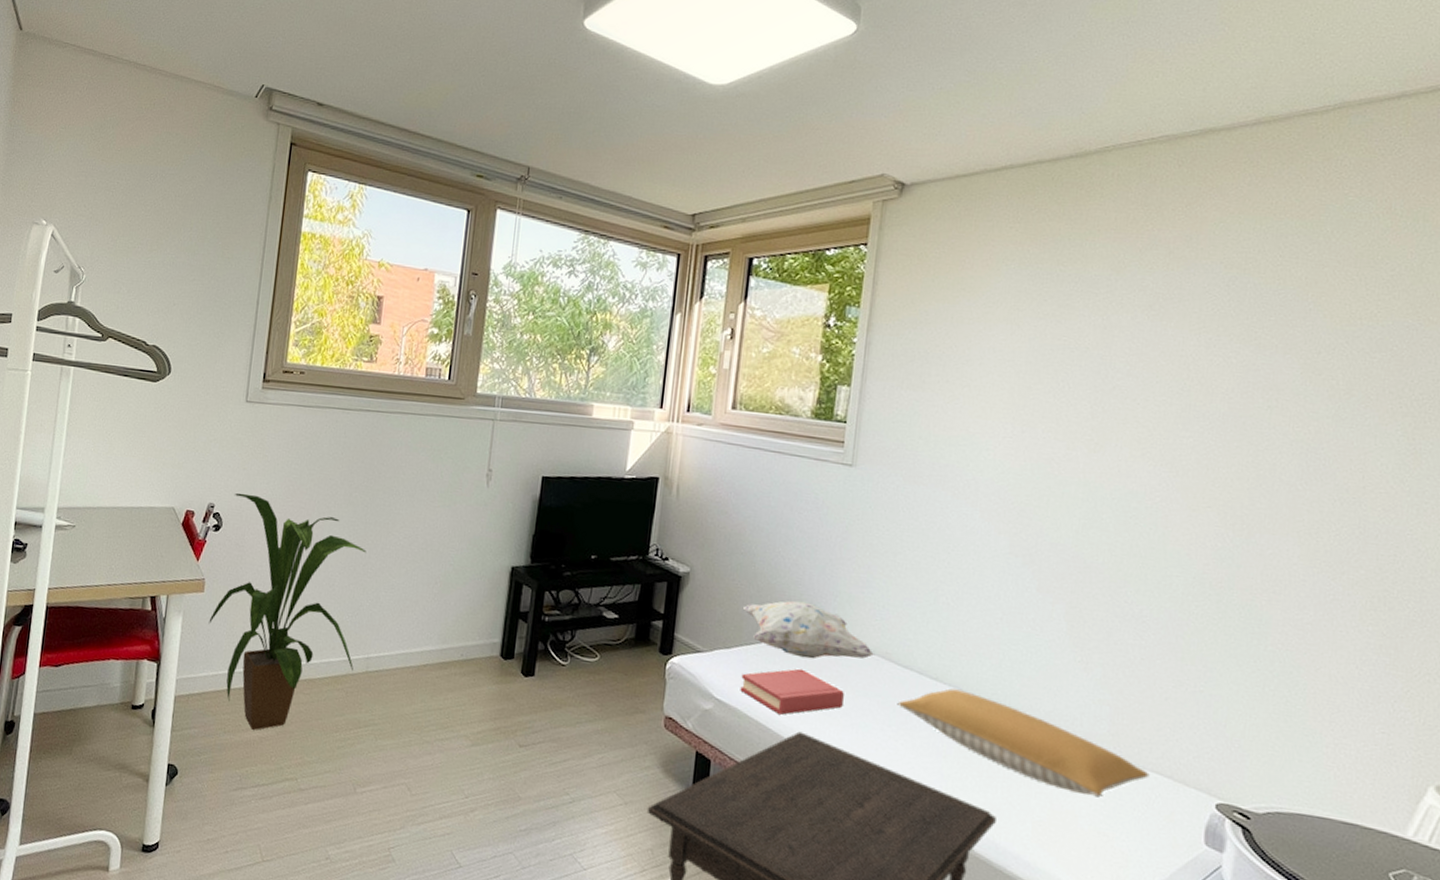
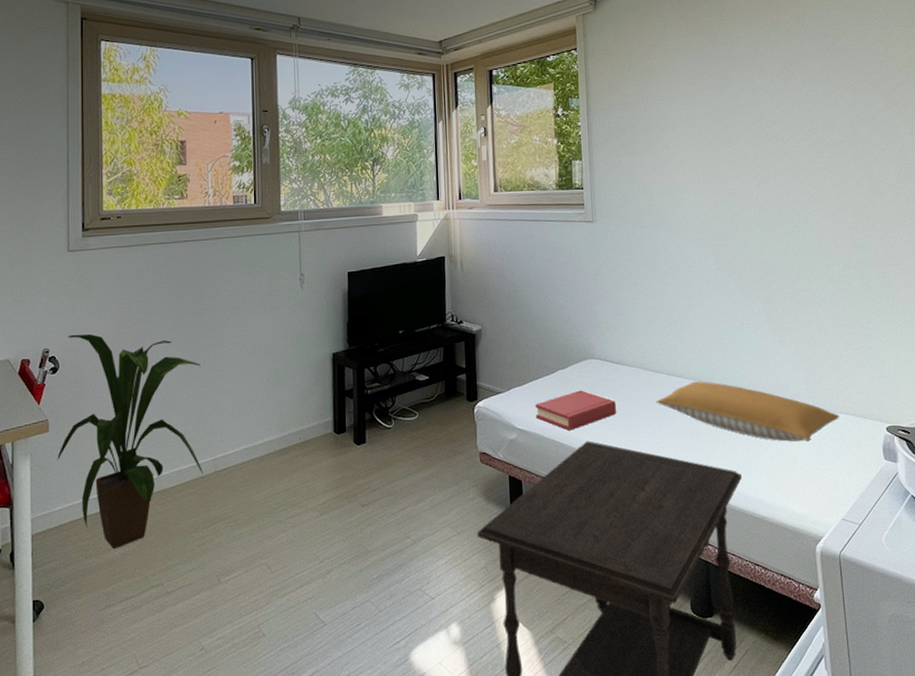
decorative pillow: present [742,600,874,659] -> none [527,335,633,381]

